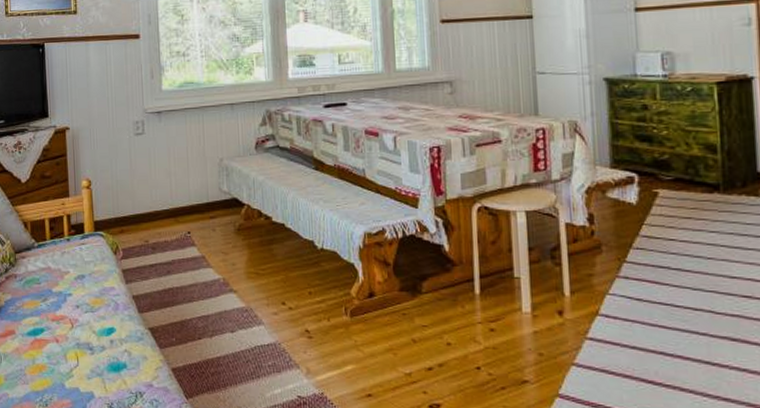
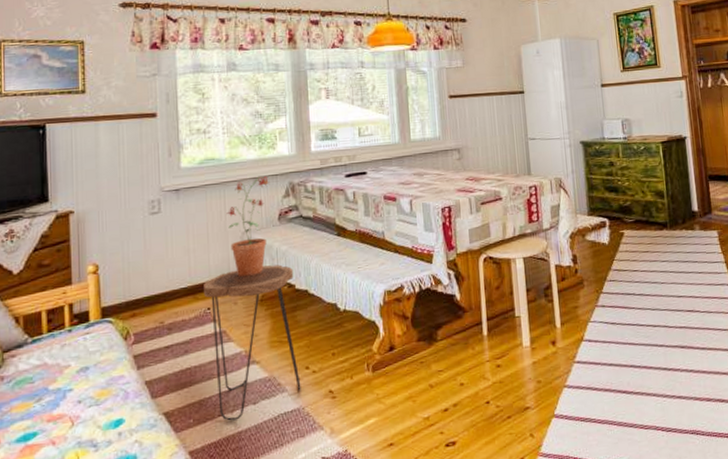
side table: none [184,195,277,345] -> present [204,264,301,421]
potted plant: none [205,102,247,203] -> present [226,176,270,277]

